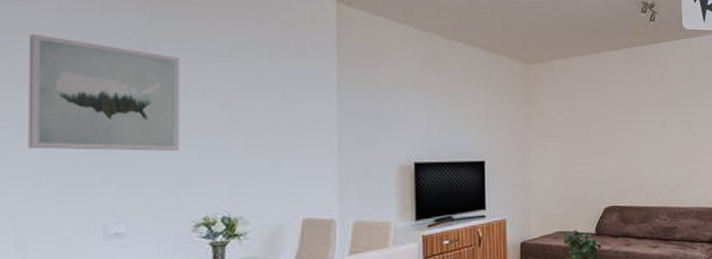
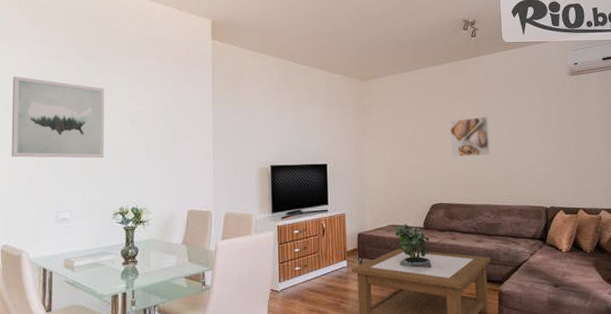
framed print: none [626,111,667,155] -> present [450,117,490,157]

